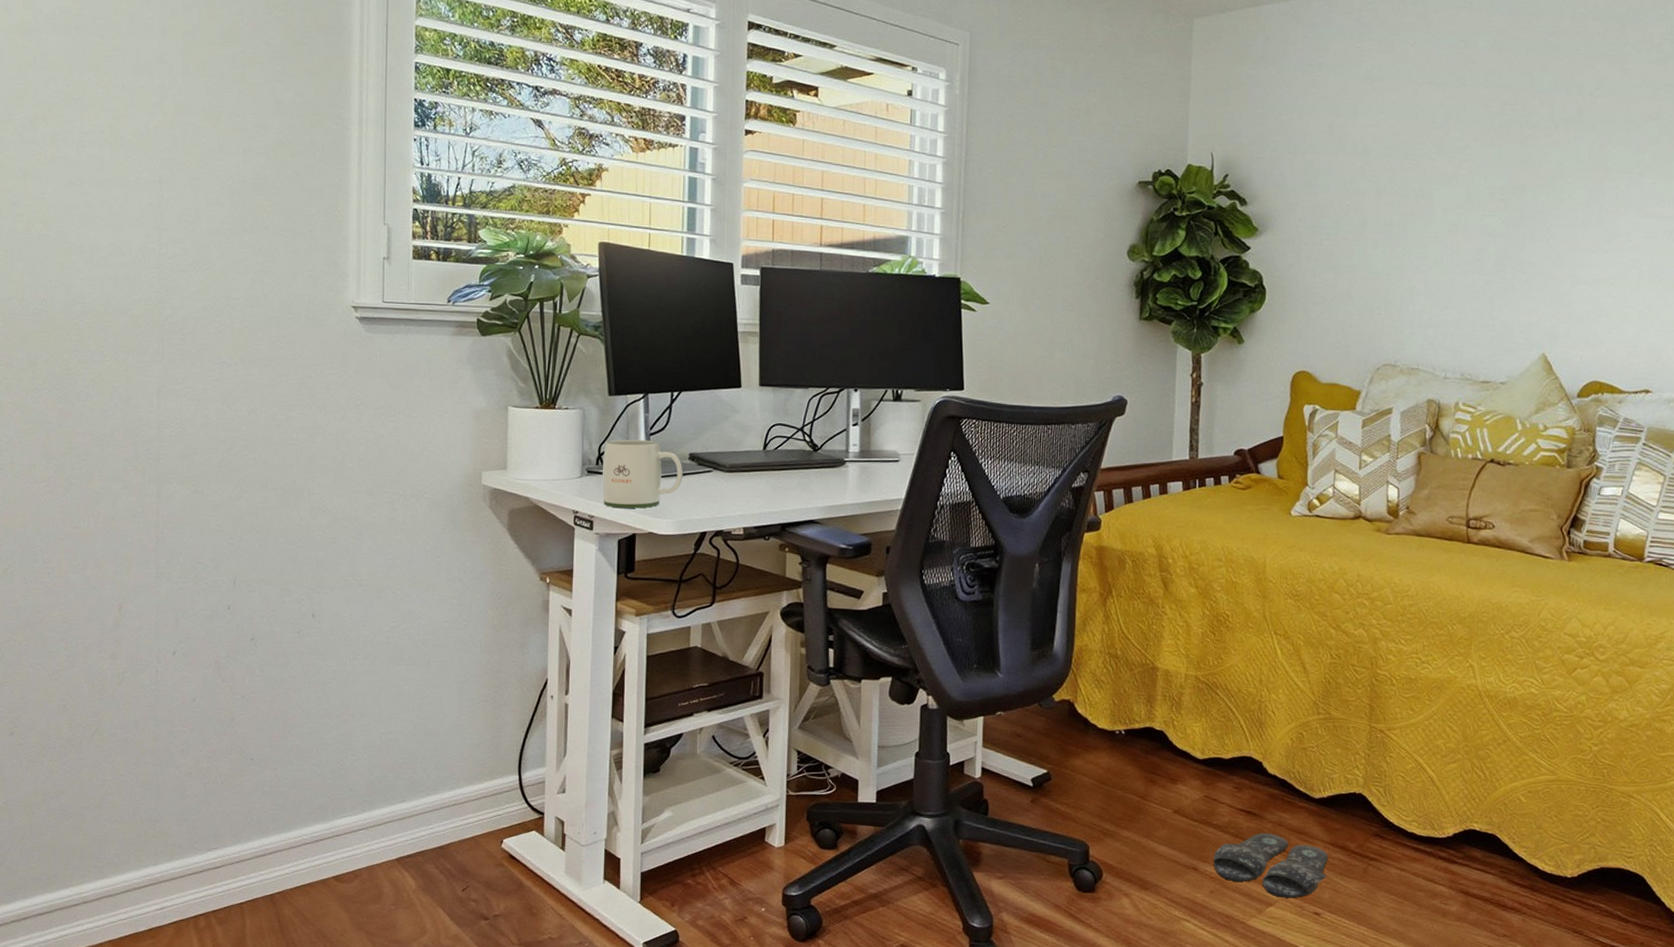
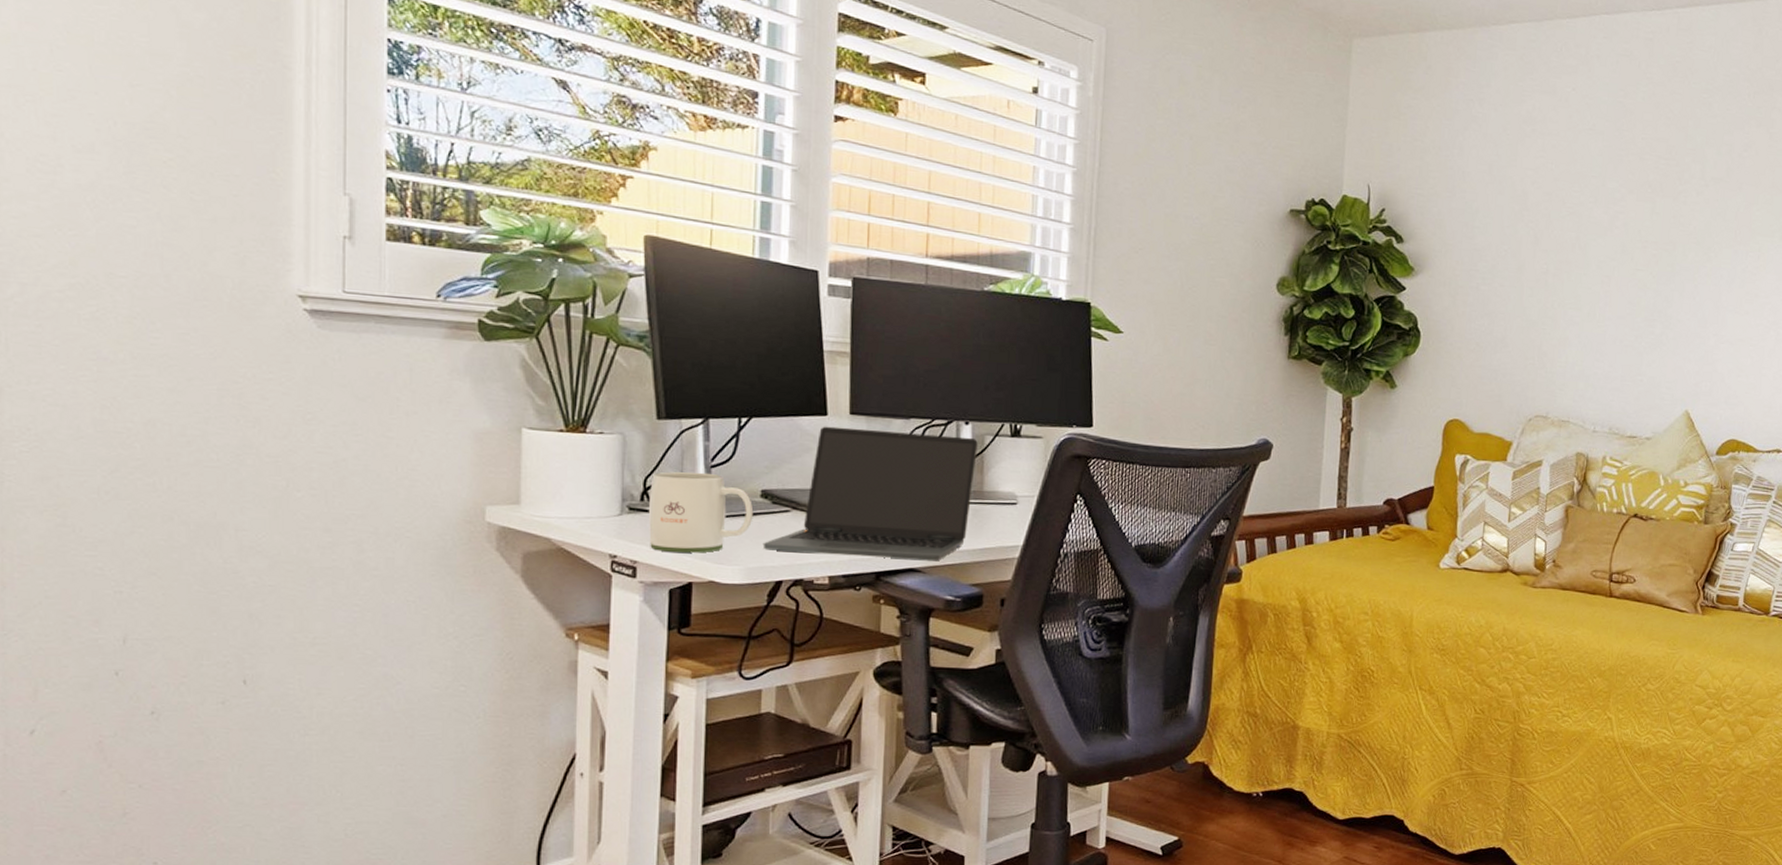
laptop: none [690,397,865,513] -> present [763,426,978,560]

